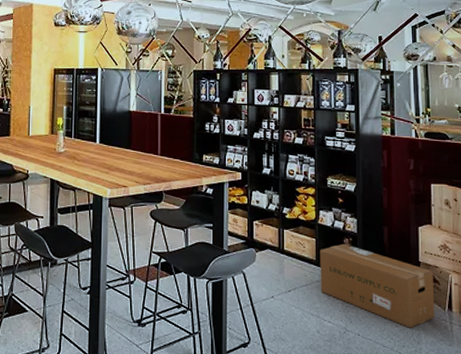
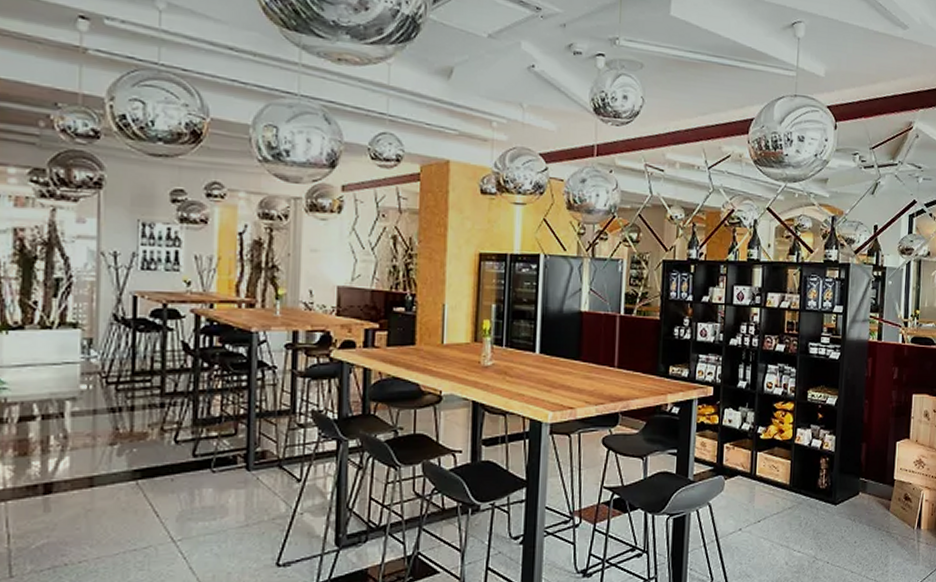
box: present [320,243,434,328] -> none [792,464,906,551]

